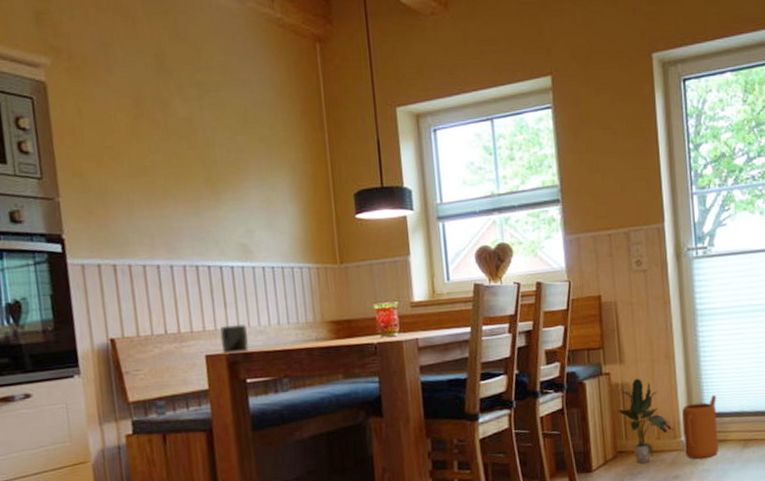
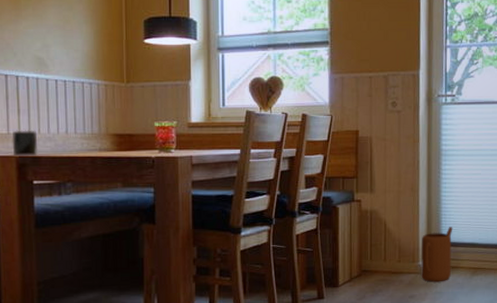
potted plant: present [618,378,675,464] -> none [365,206,414,282]

